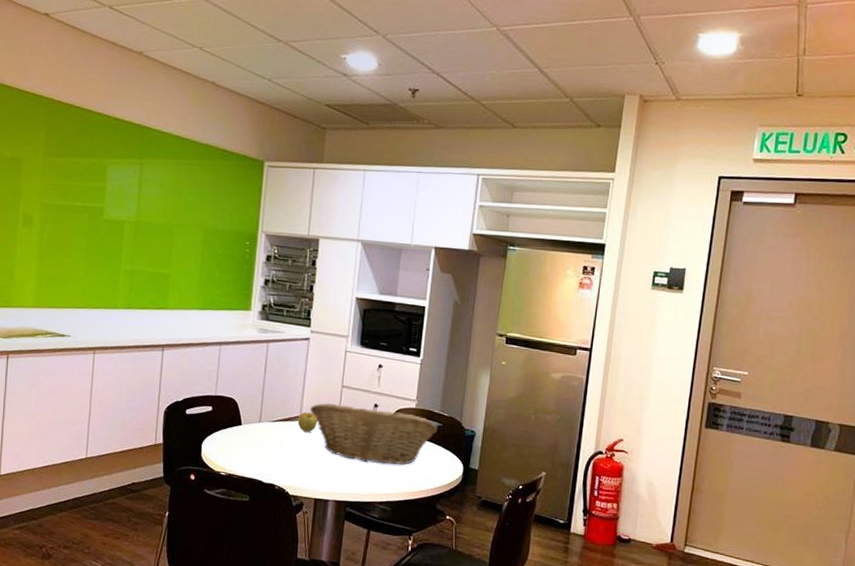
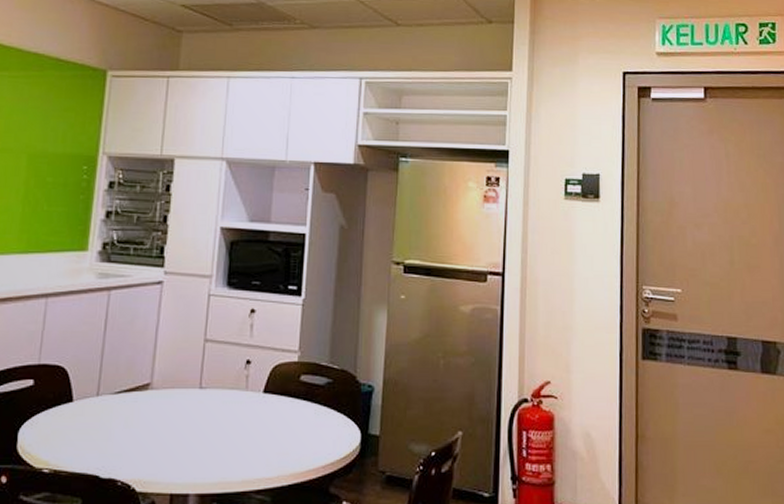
apple: present [297,412,317,432] -> none [147,378,173,404]
fruit basket: present [310,403,438,465] -> none [163,363,327,439]

